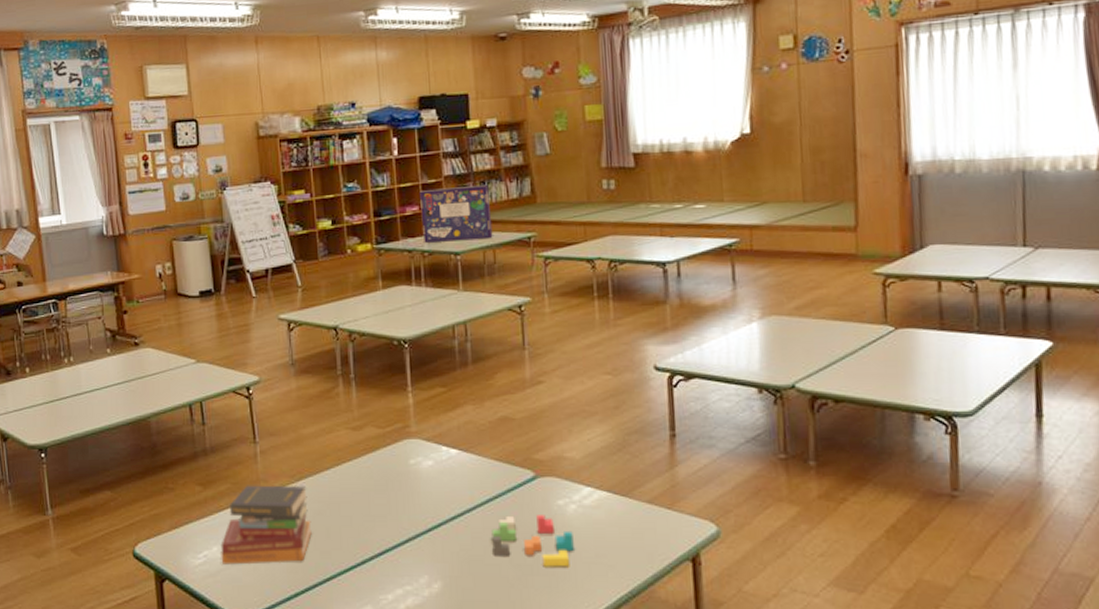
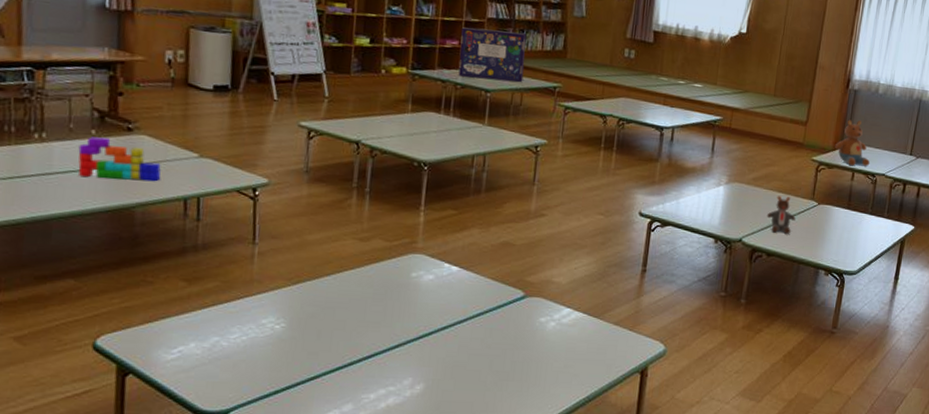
toy blocks: none [99,355,166,394] -> present [78,137,161,181]
books: present [220,485,312,565] -> none [197,284,303,361]
toy blocks: present [491,515,574,567] -> none [475,328,549,375]
teddy bear: none [823,324,866,372] -> present [766,196,796,234]
stuffed toy: none [904,213,961,274] -> present [835,119,870,167]

